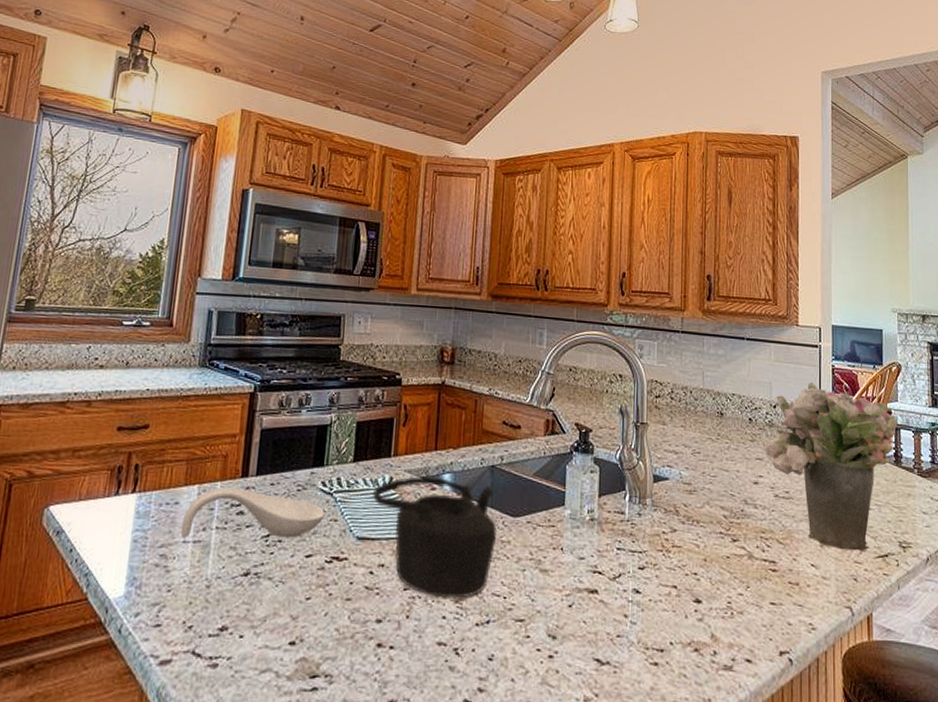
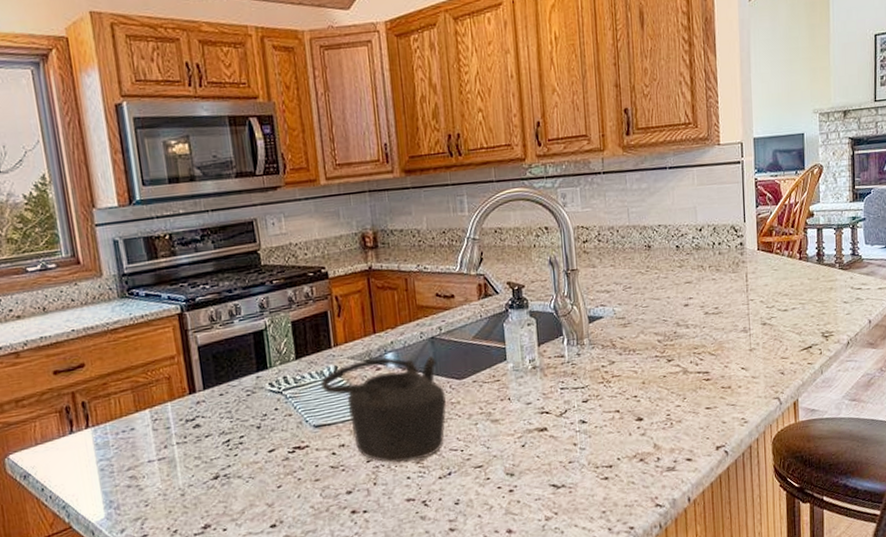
spoon rest: present [180,486,326,538] -> none [142,403,279,459]
flower bouquet: present [765,381,898,553] -> none [692,198,820,350]

